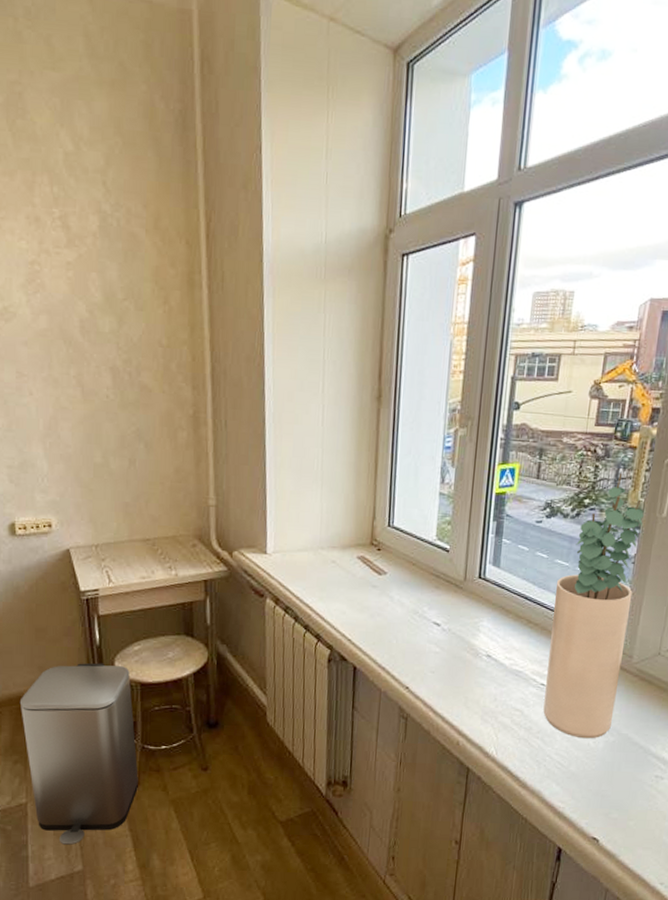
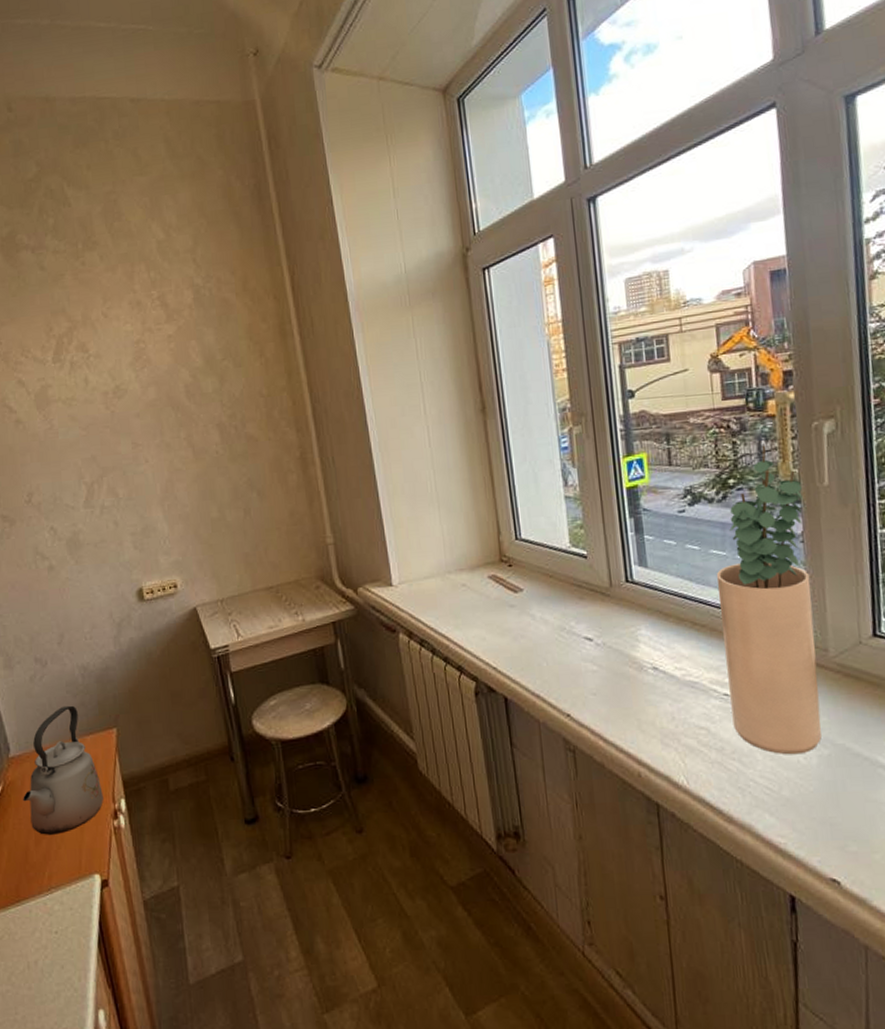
pedal bin: present [19,663,139,845] -> none [162,723,292,932]

